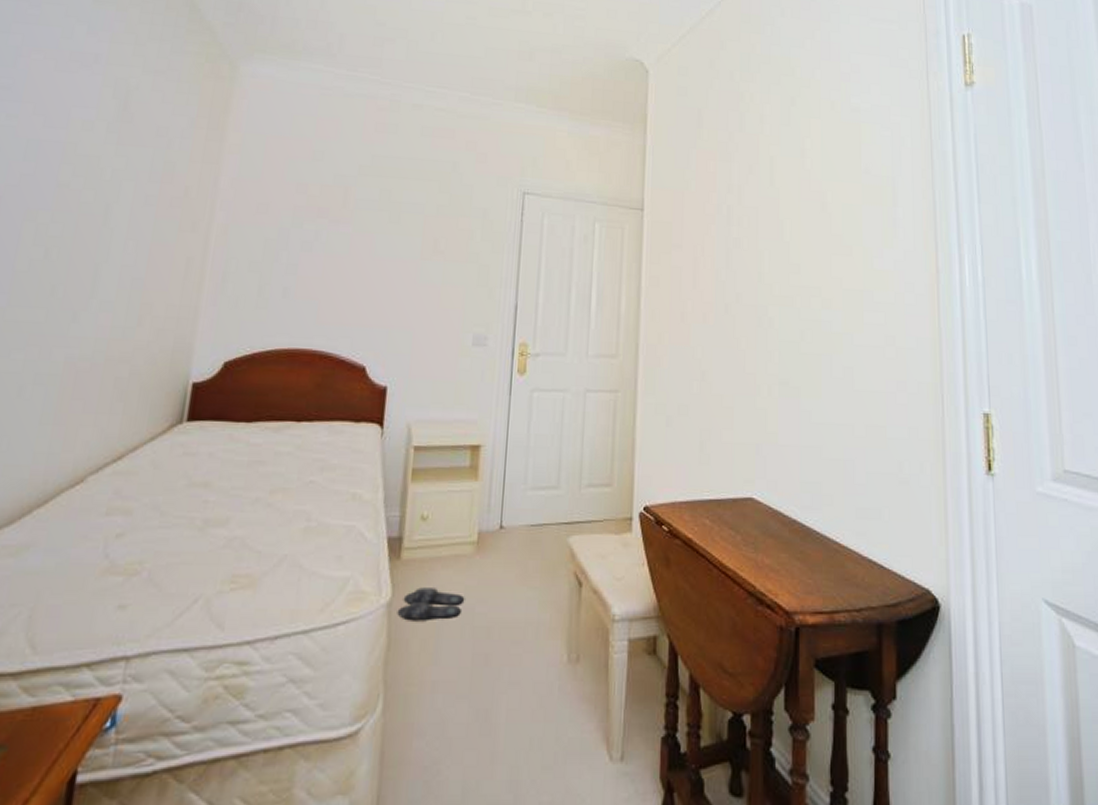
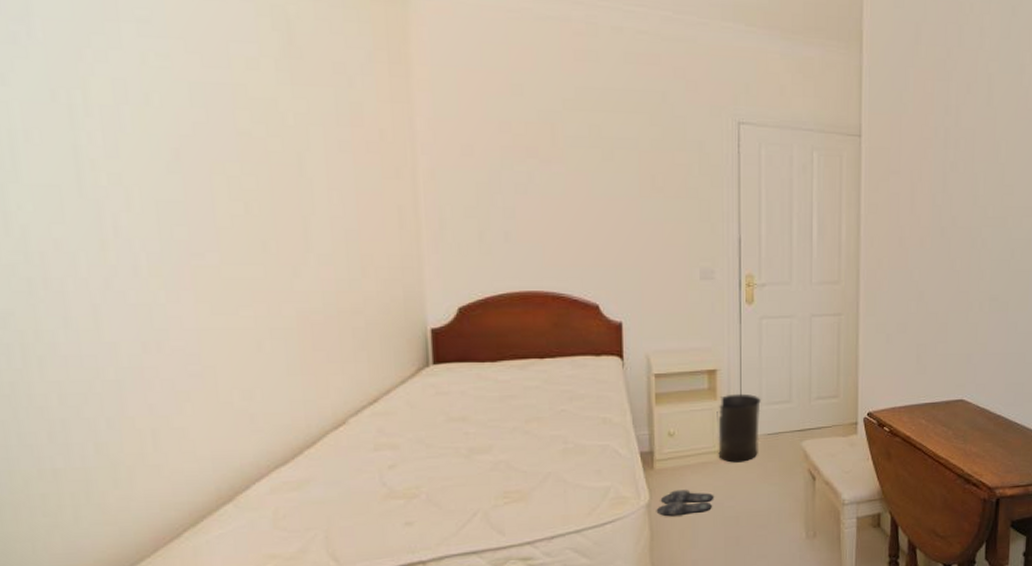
waste bin: none [474,474,526,558] -> present [717,393,761,463]

